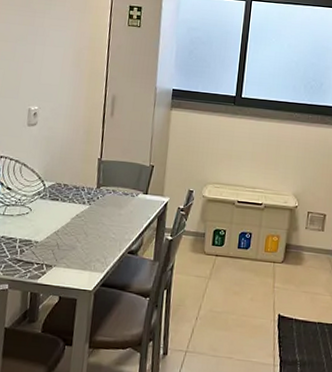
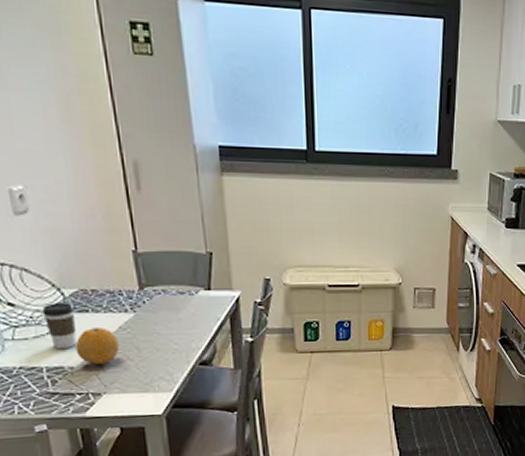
coffee cup: none [27,191,49,226] -> present [42,303,77,348]
fruit: none [42,213,74,242] -> present [75,327,120,364]

